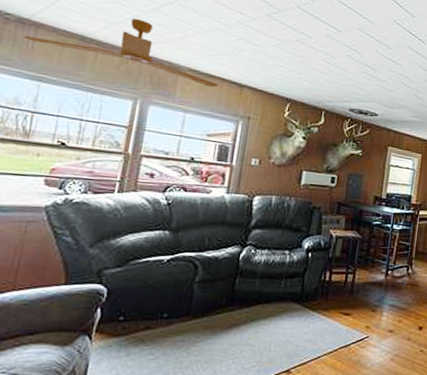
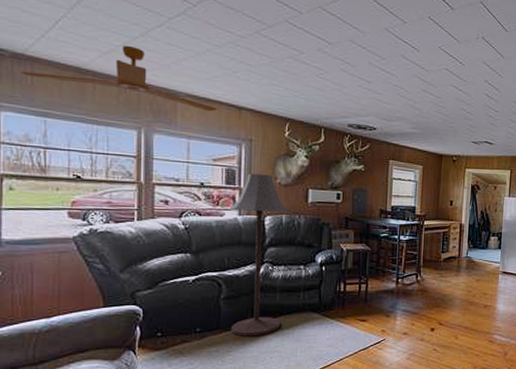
floor lamp: none [201,151,279,326] -> present [230,173,288,337]

